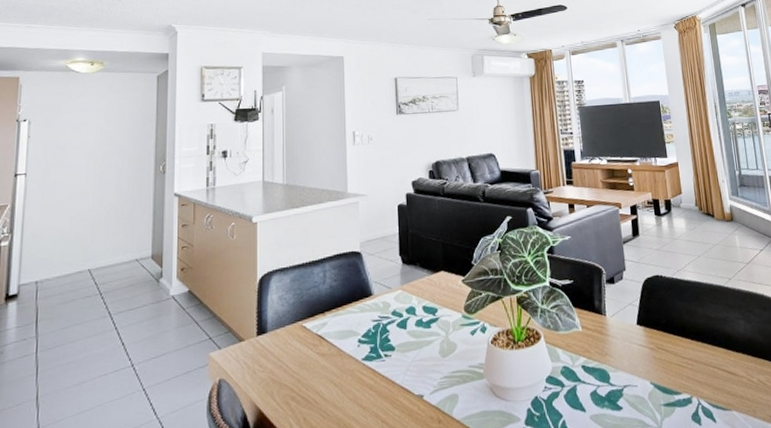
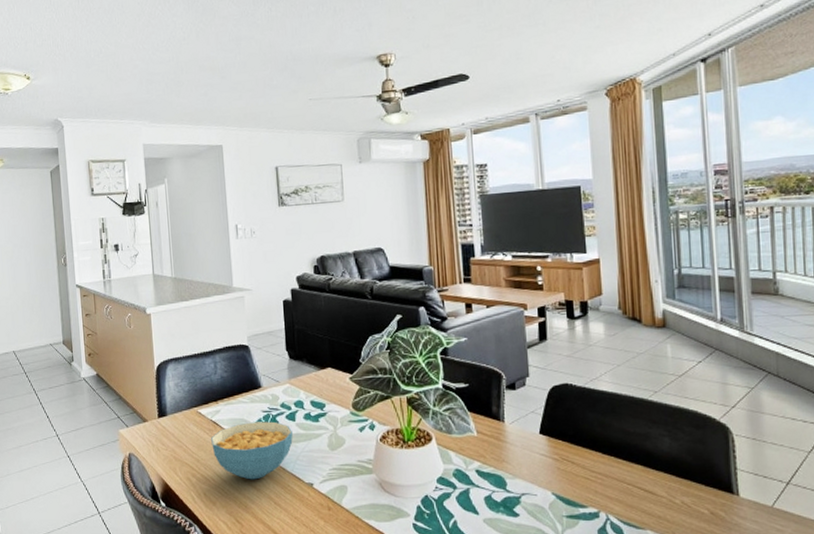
cereal bowl: none [315,330,403,398] -> present [211,421,293,480]

